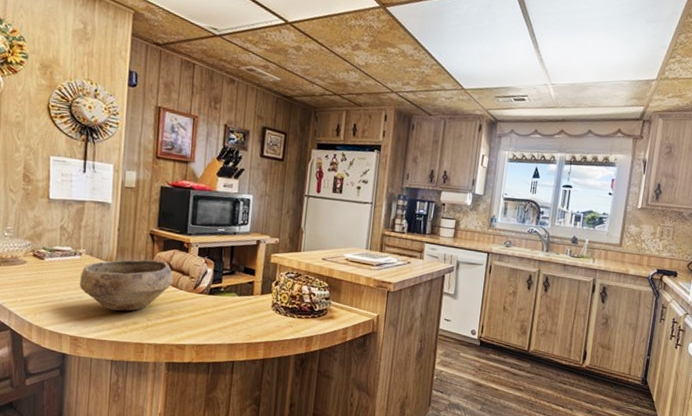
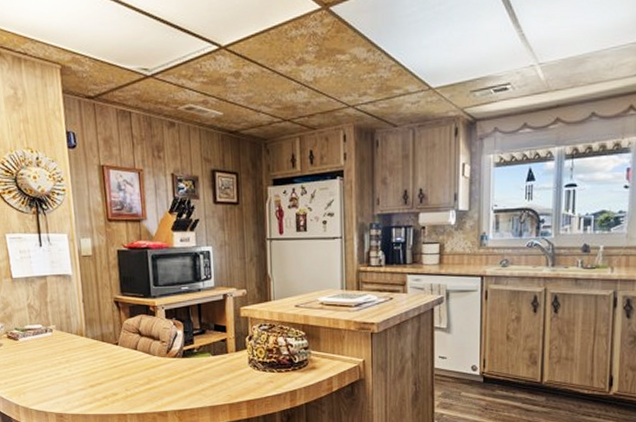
bowl: present [79,259,174,311] -> none [54,327,146,384]

